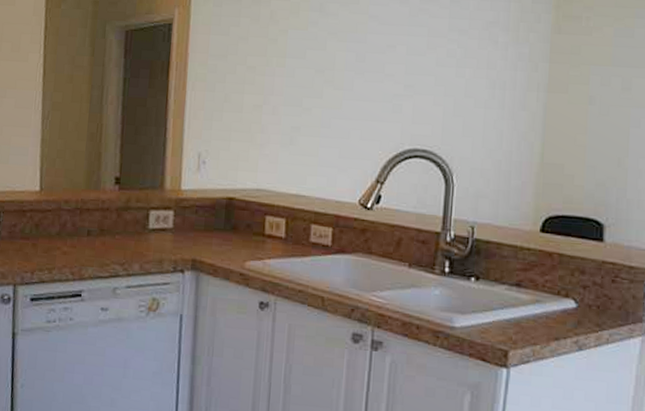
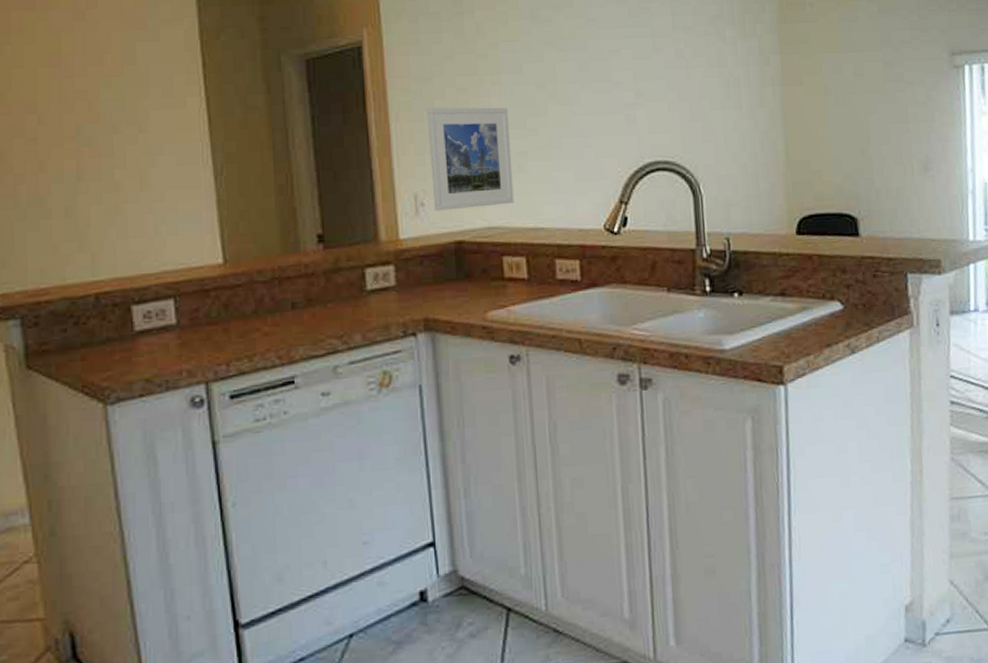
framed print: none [214,81,288,172] -> present [426,107,514,211]

